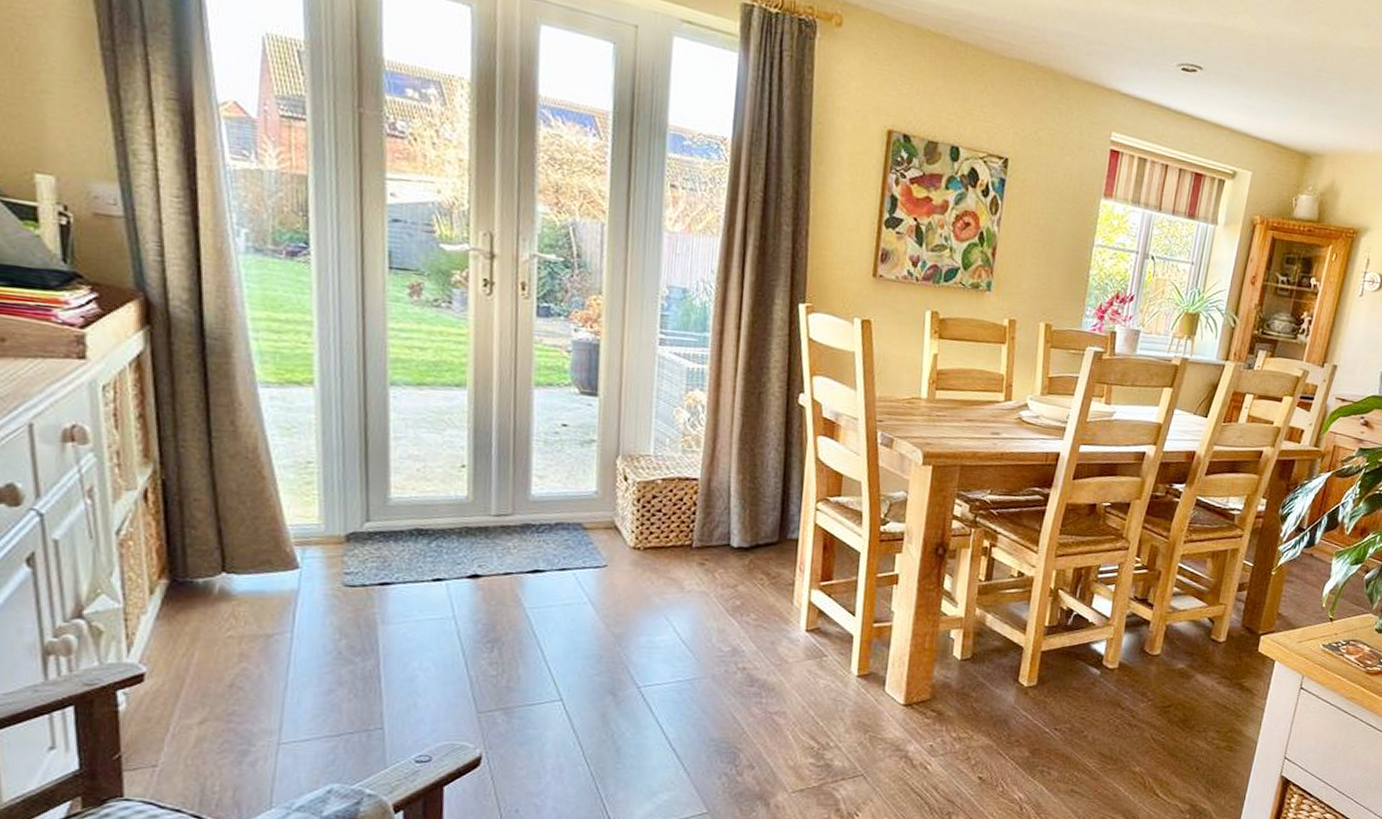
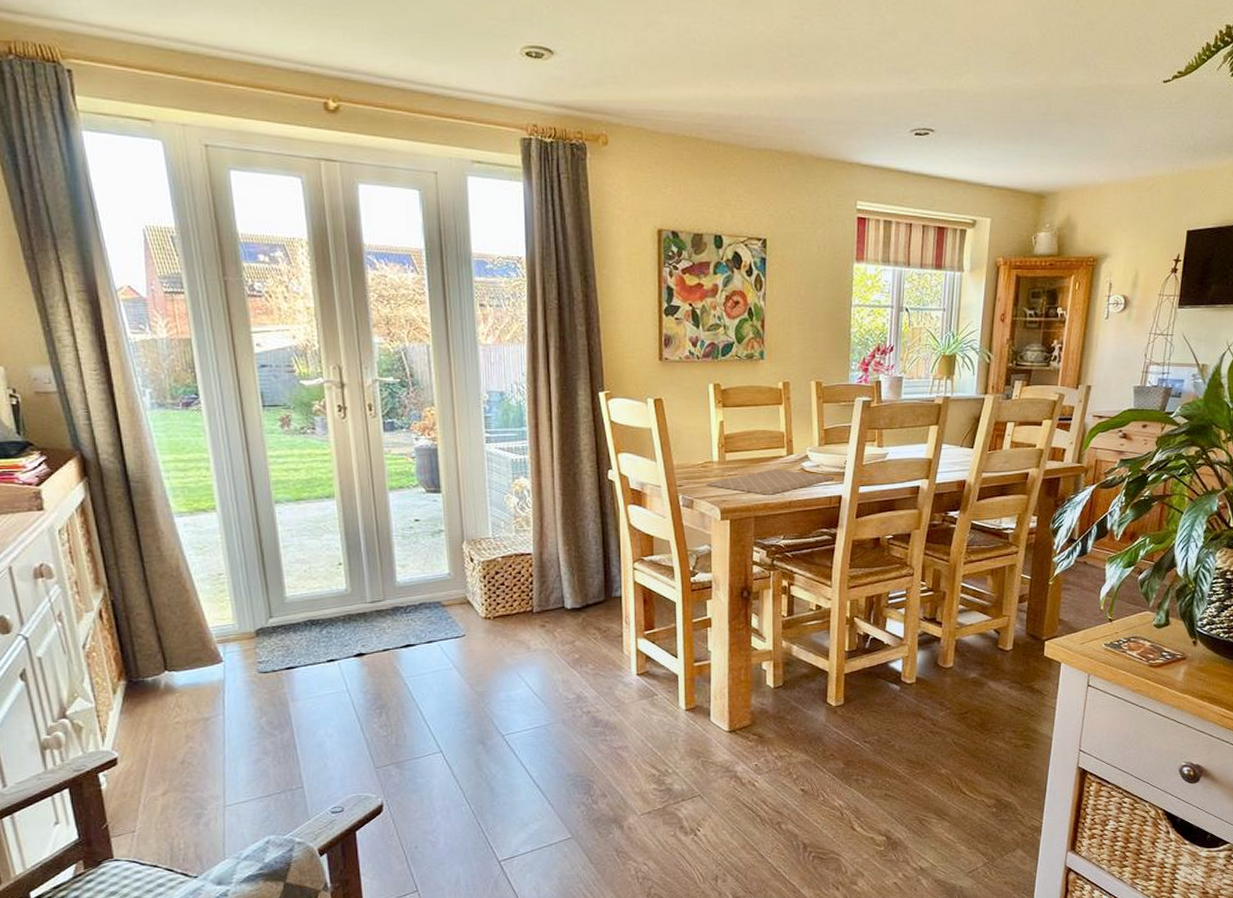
placemat: none [910,414,1053,444] -> present [706,469,833,495]

